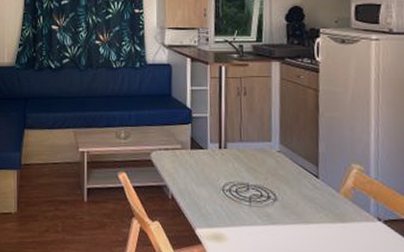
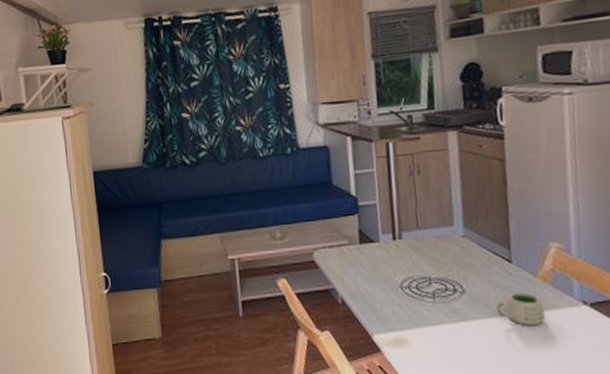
mug: none [304,204,345,236] -> present [497,292,546,327]

